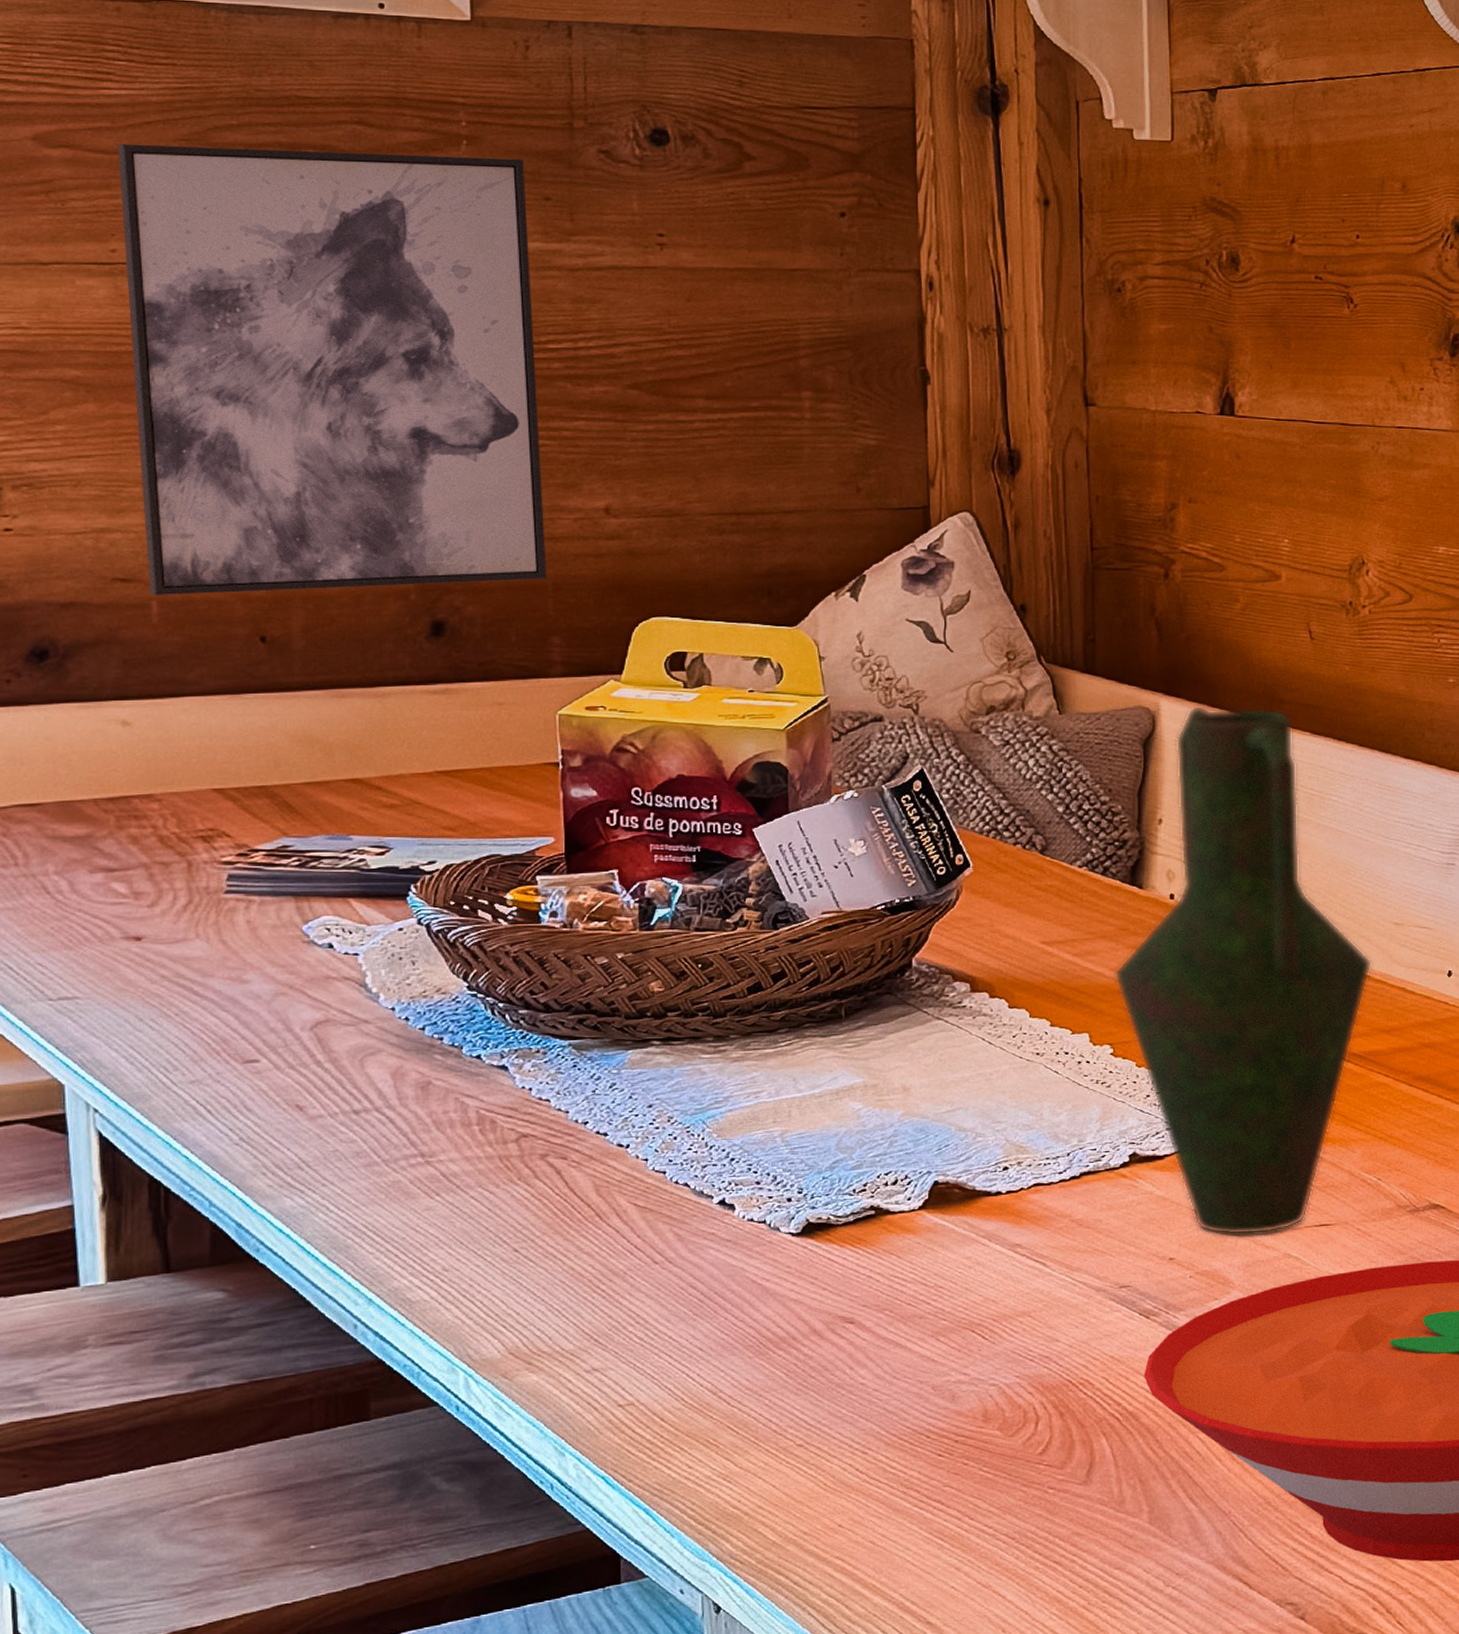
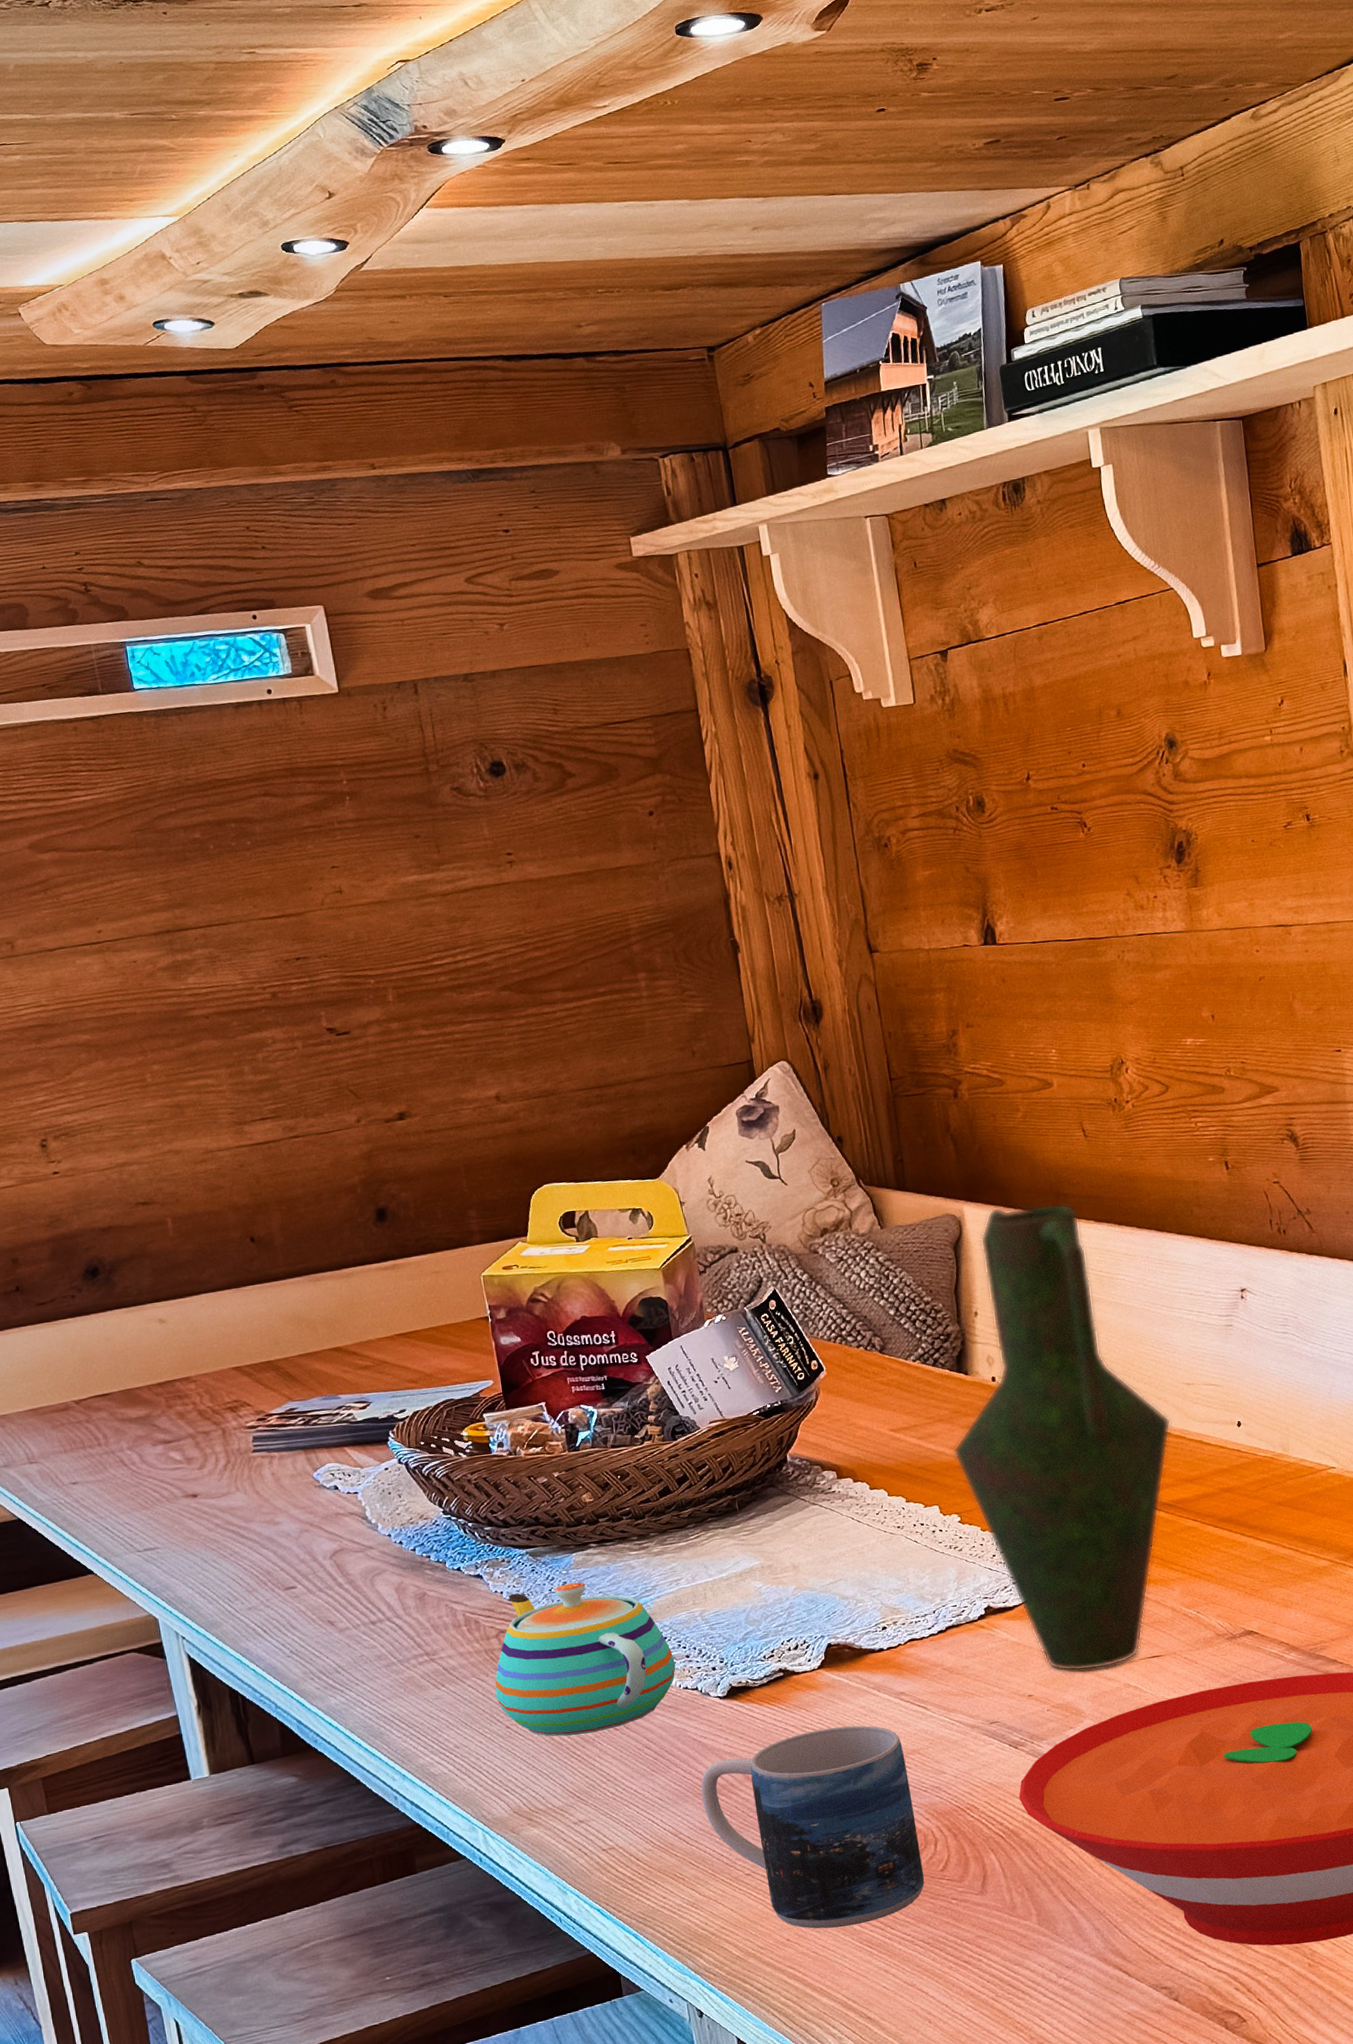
wall art: present [117,143,547,595] -> none [91,805,458,1213]
teapot: none [505,1085,741,1267] -> present [495,1582,676,1737]
mug: none [754,1278,1017,1515] -> present [701,1725,924,1929]

